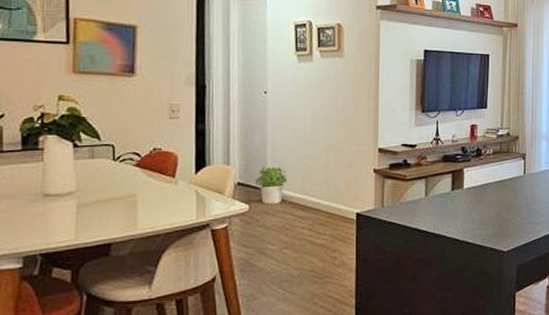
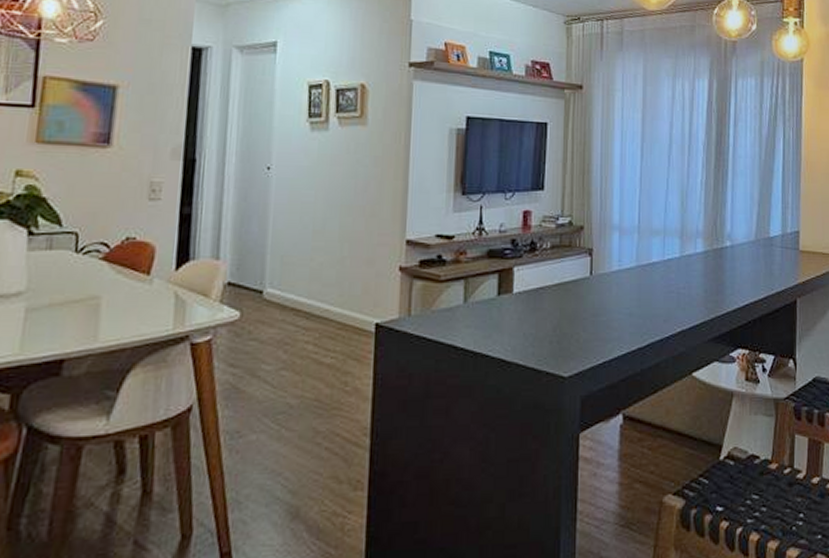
potted plant: present [255,166,287,205] -> none [249,261,290,311]

